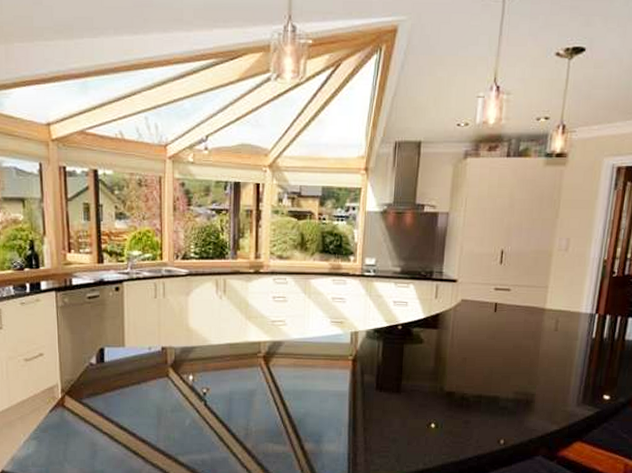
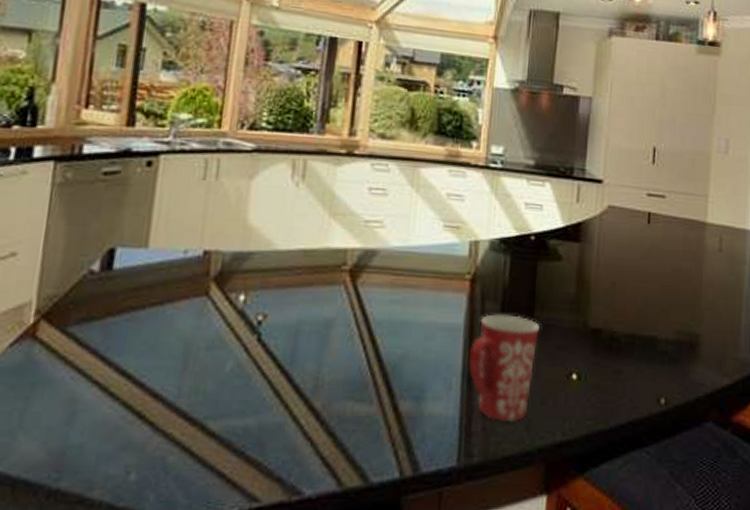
mug: none [353,383,407,456] -> present [468,314,541,421]

